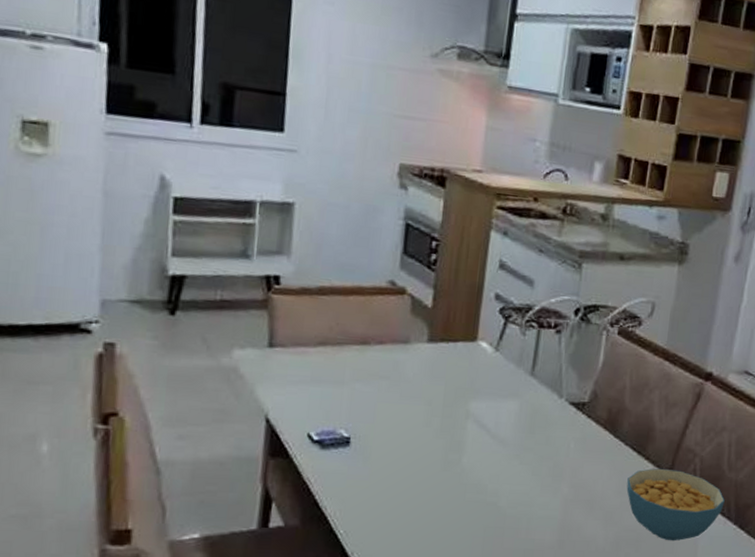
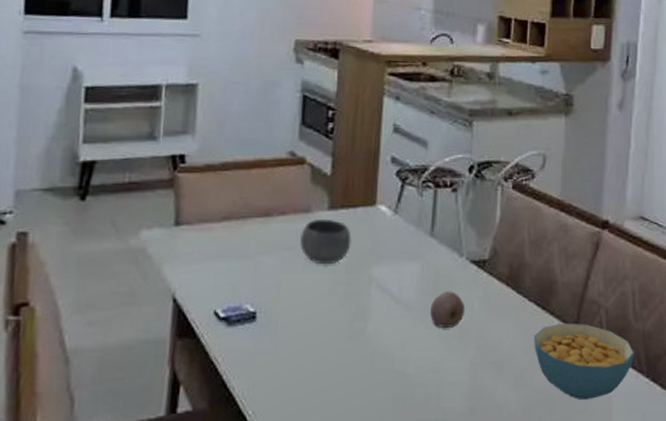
bowl: none [397,350,450,397] -> present [300,218,351,265]
fruit: none [525,430,561,465] -> present [429,291,465,328]

